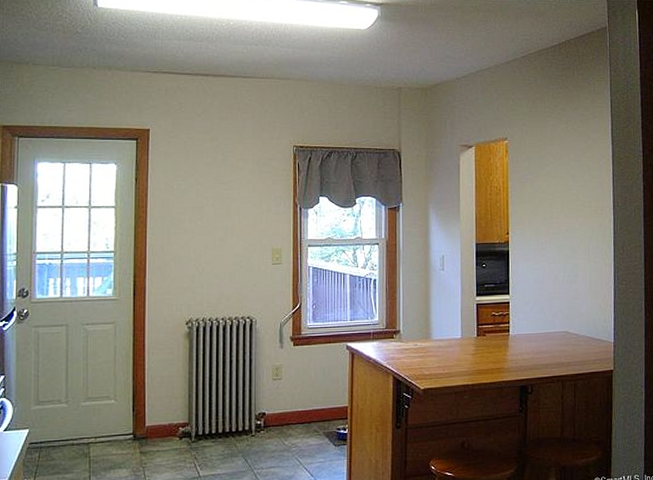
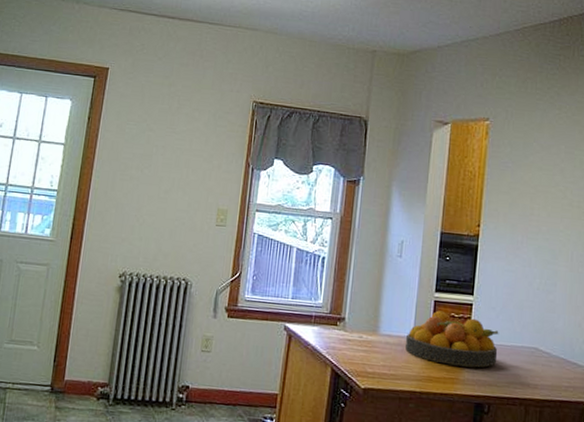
fruit bowl: none [455,312,535,357] -> present [404,310,499,368]

